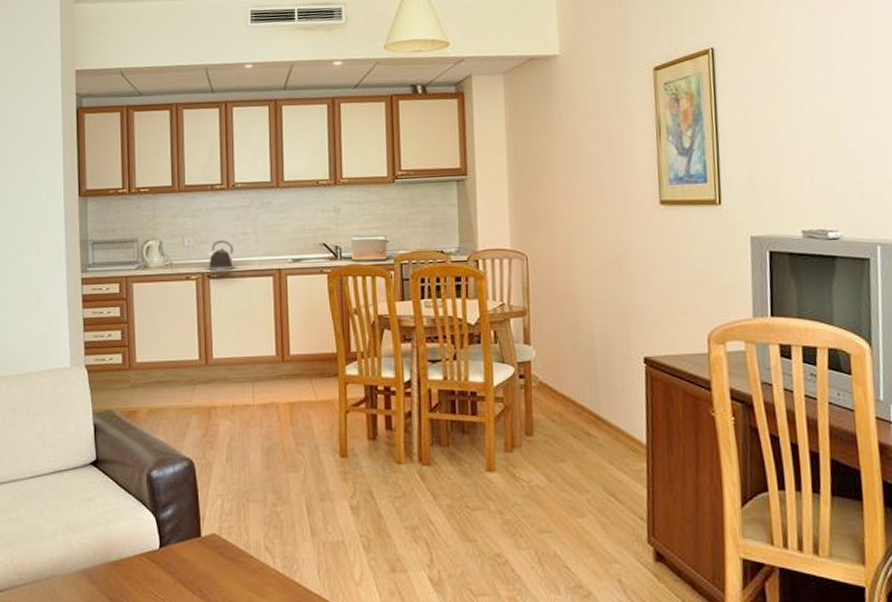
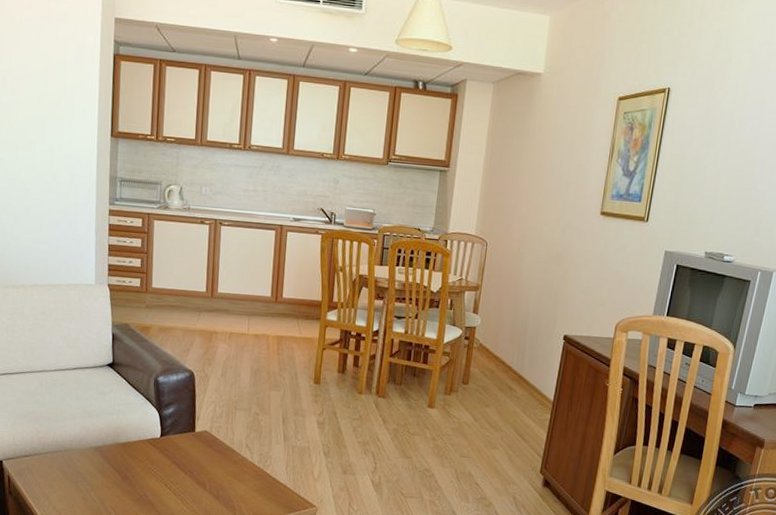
kettle: present [208,240,235,273] -> none [221,193,244,222]

